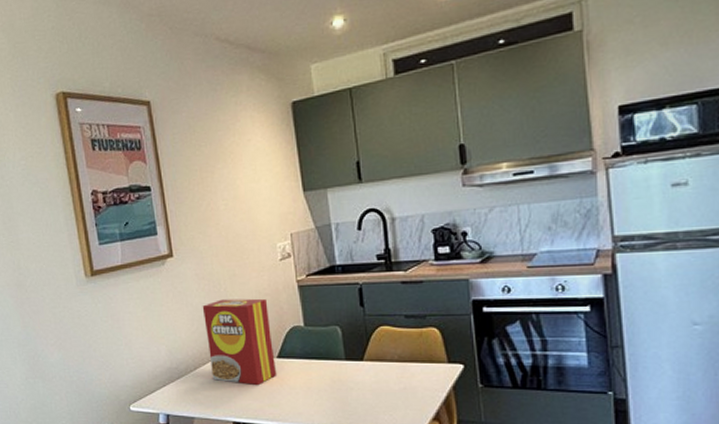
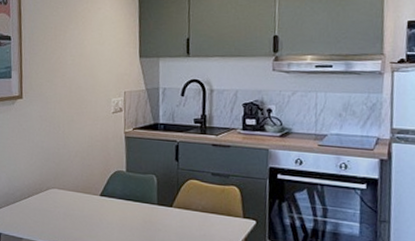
cereal box: present [202,298,277,385] -> none [41,140,98,217]

